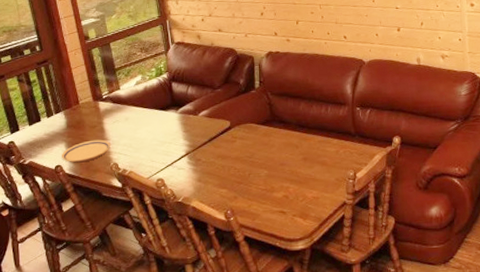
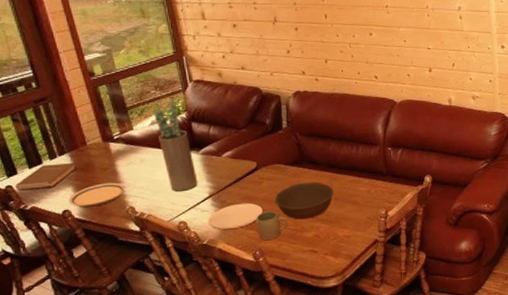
book: none [17,121,69,146] -> present [15,163,76,191]
vase: none [139,55,176,149] -> present [154,93,198,191]
plate: none [184,161,235,188] -> present [209,203,263,230]
mug: none [228,169,258,200] -> present [256,210,288,241]
bowl: none [246,141,303,180] -> present [274,181,334,220]

